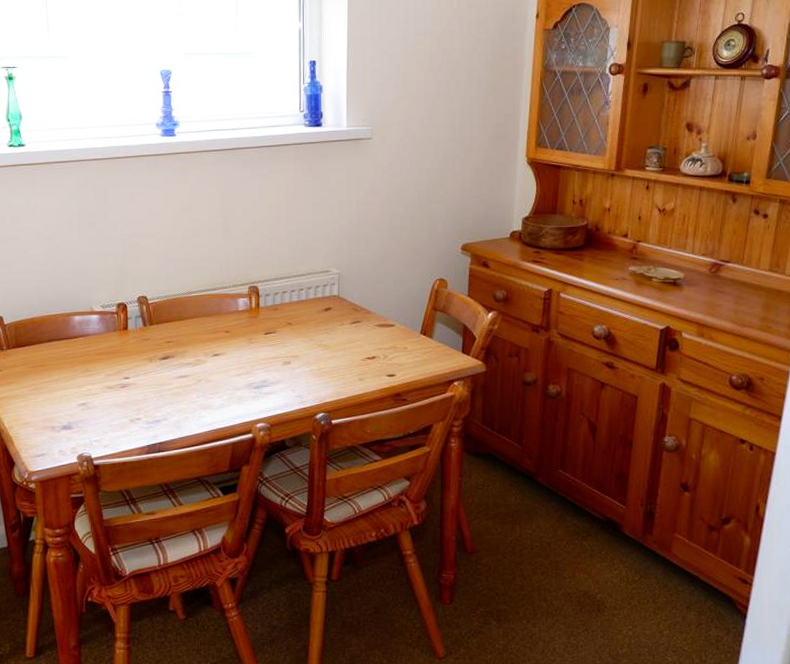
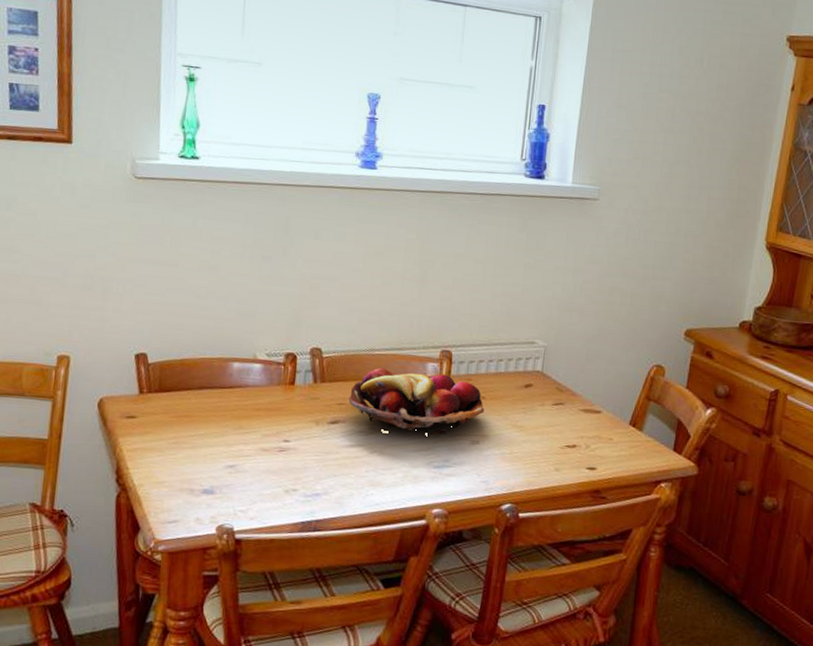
fruit basket: none [174,307,293,360] -> present [348,367,485,435]

